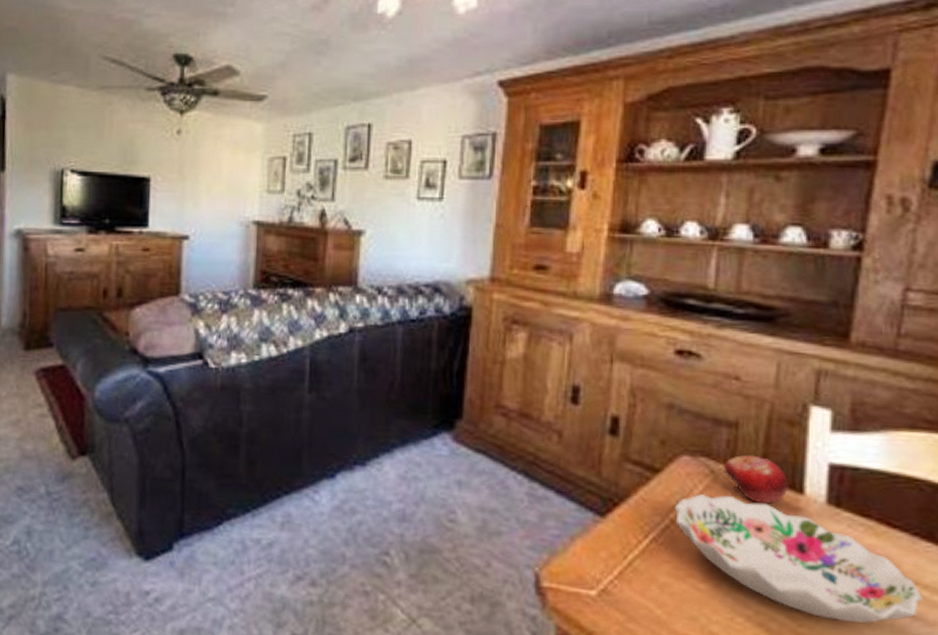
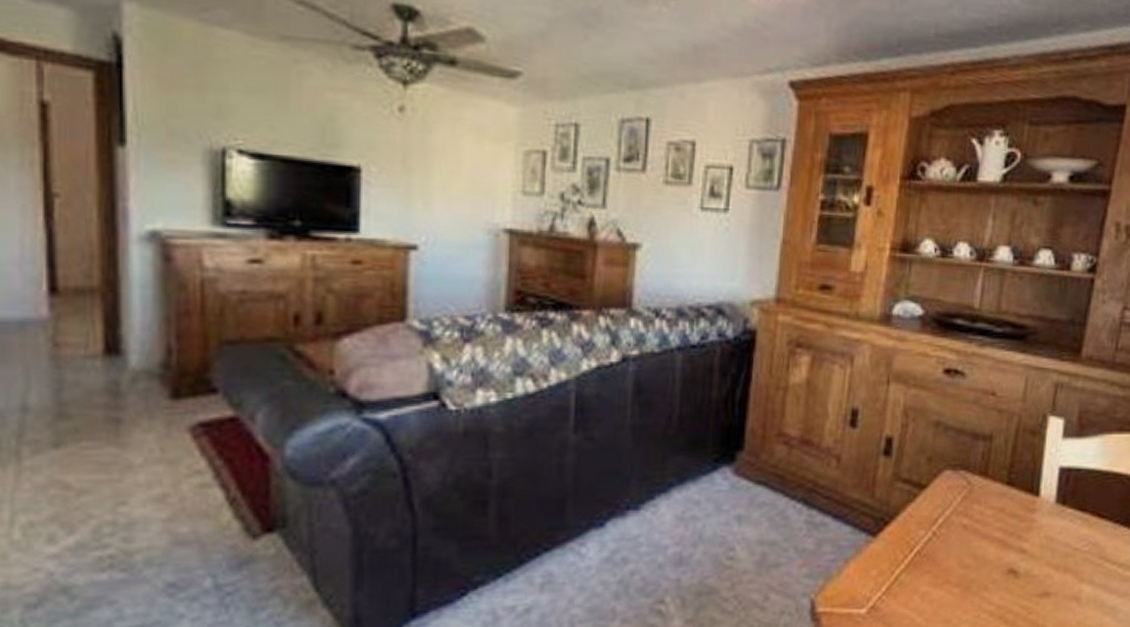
decorative bowl: present [674,493,923,623] -> none [936,503,1118,604]
fruit: present [724,454,789,504] -> none [979,464,1029,508]

